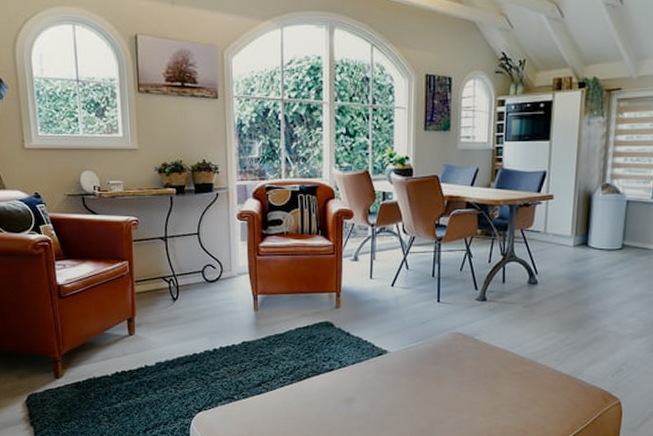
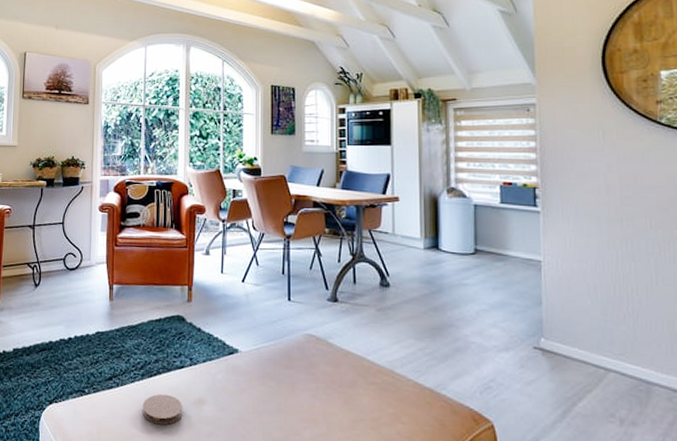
coaster: none [293,395,333,423] -> present [142,394,183,425]

